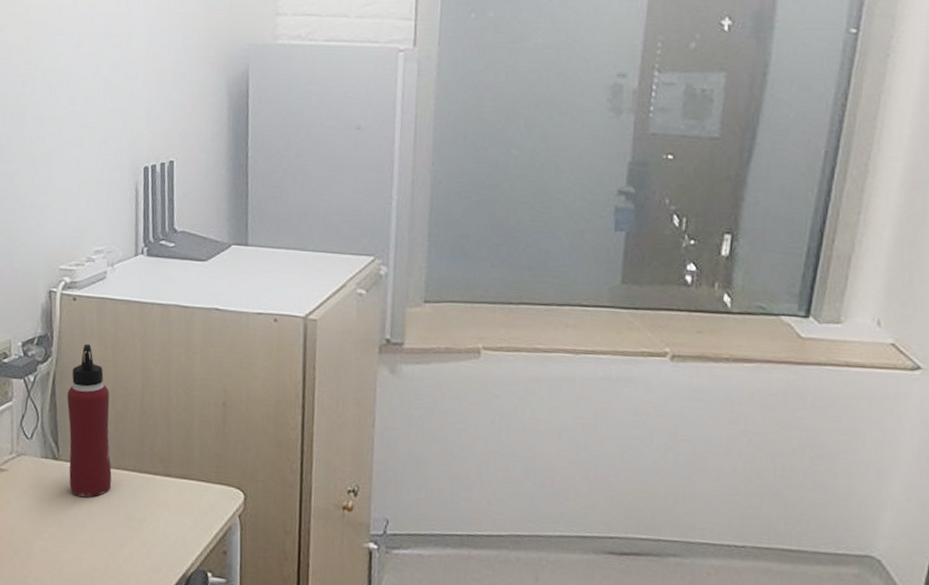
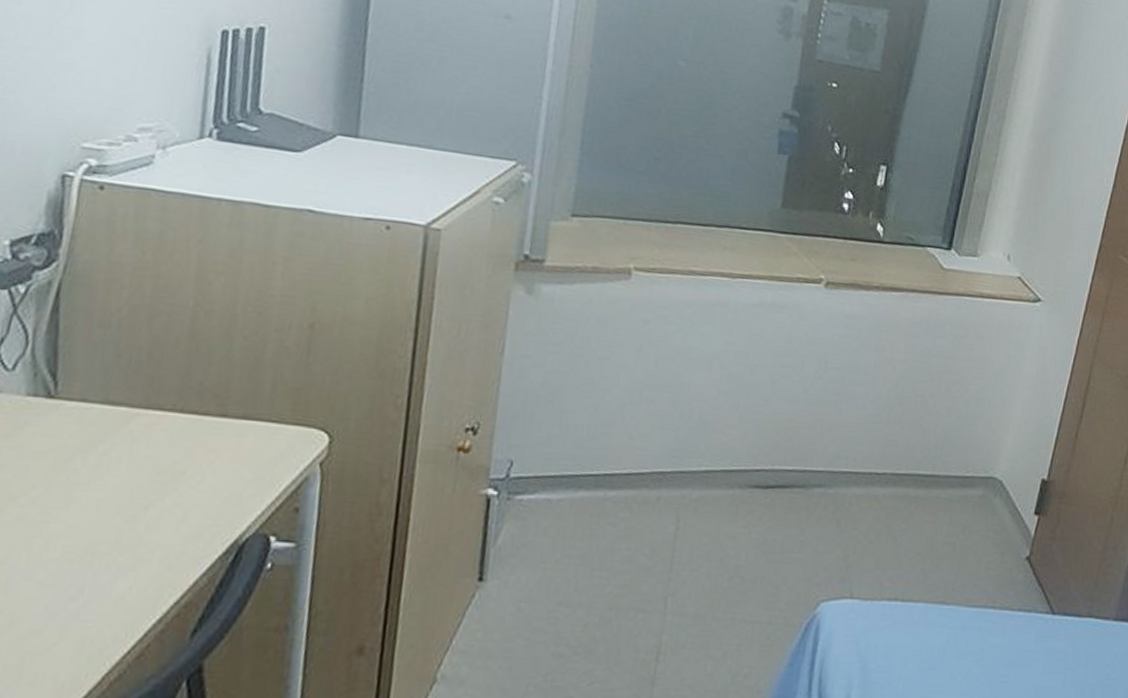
water bottle: present [67,343,112,497] -> none [69,245,145,446]

